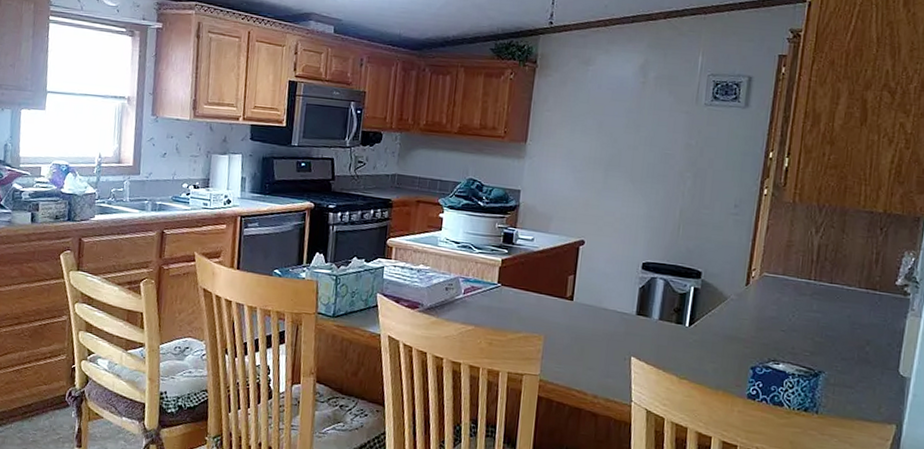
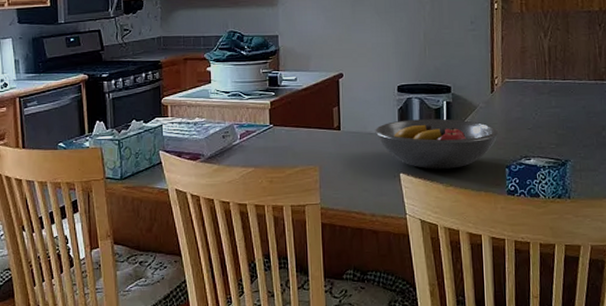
fruit bowl: none [610,300,748,361] -> present [375,118,499,169]

